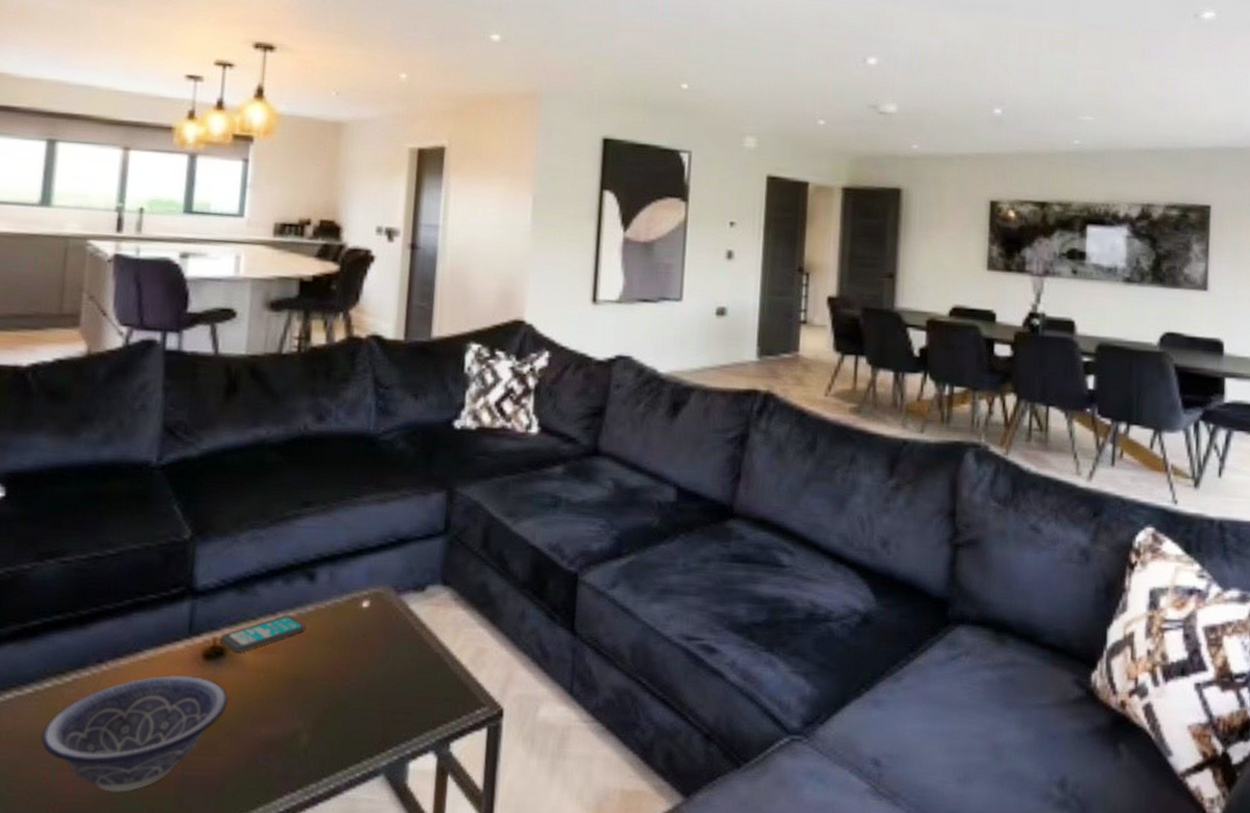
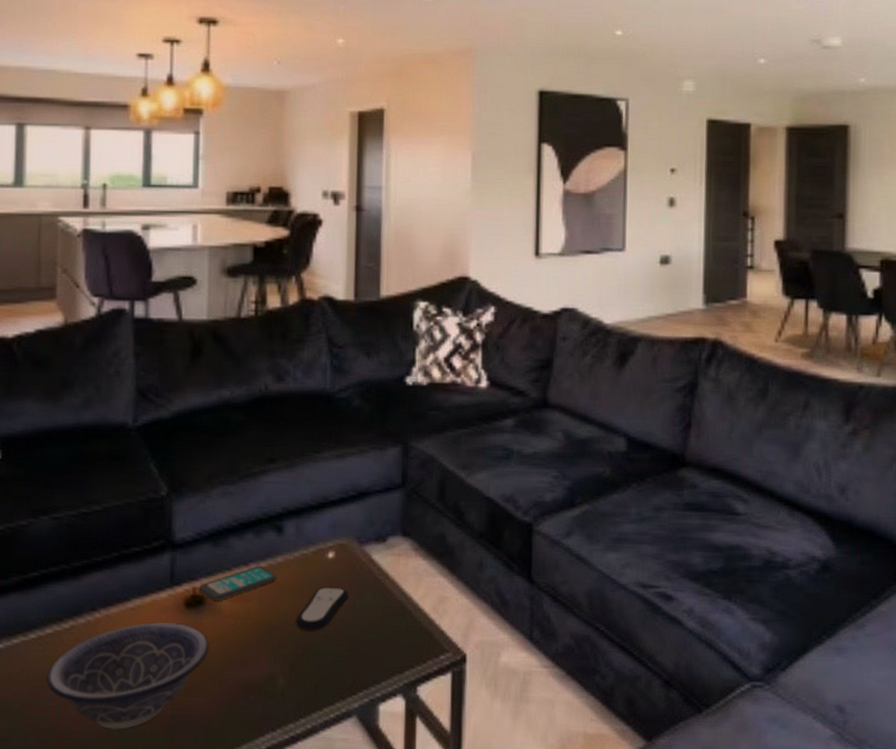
remote control: none [323,638,382,684] -> present [295,587,348,631]

